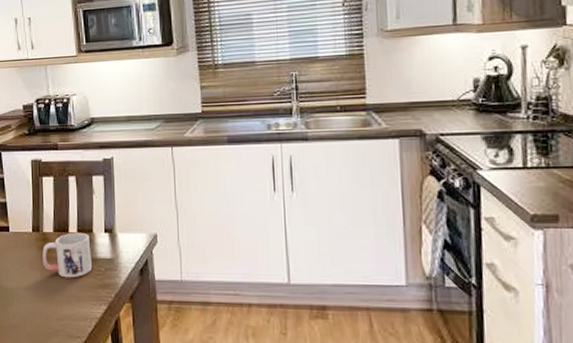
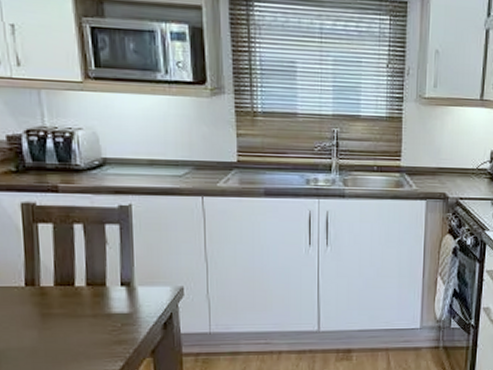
mug: present [42,232,92,278] -> none [40,286,105,336]

